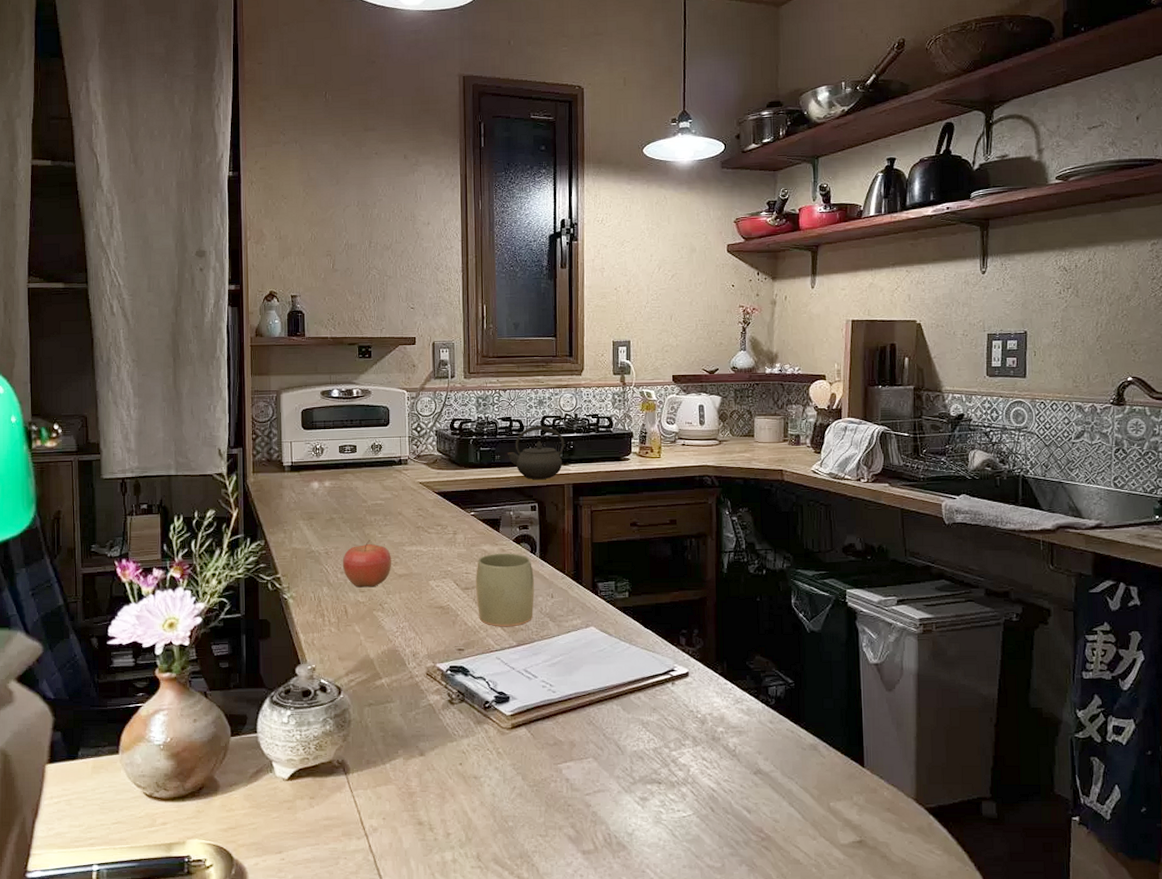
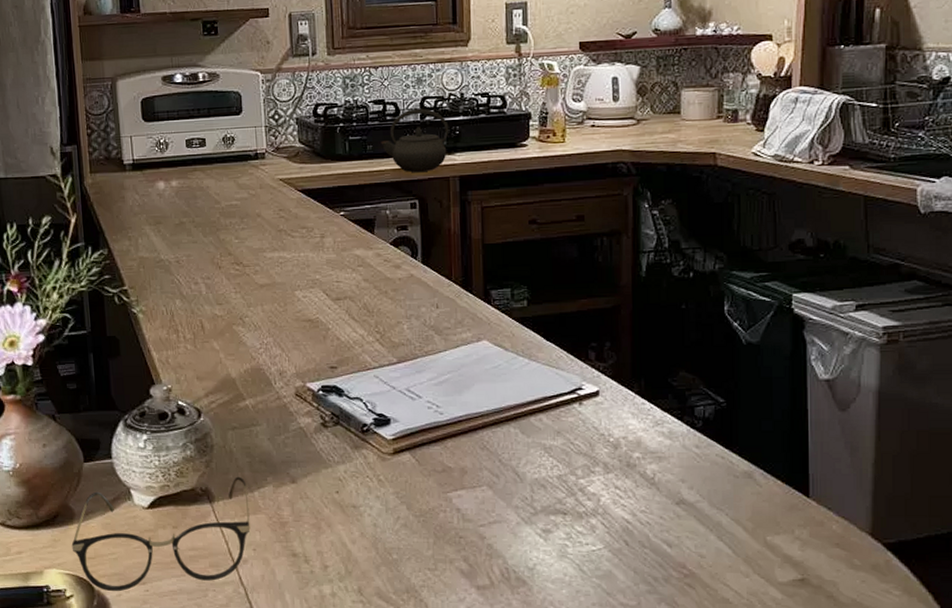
eyeglasses: none [214,749,381,861] -> present [71,476,251,592]
fruit: present [342,540,392,588] -> none [195,246,252,300]
mug: present [476,553,534,627] -> none [348,257,417,342]

